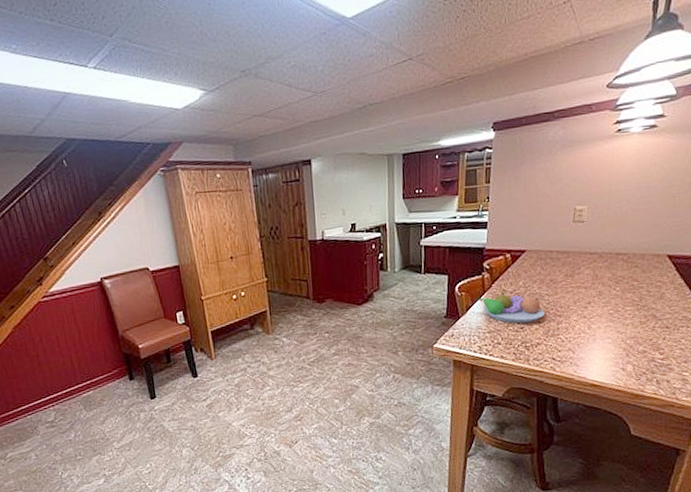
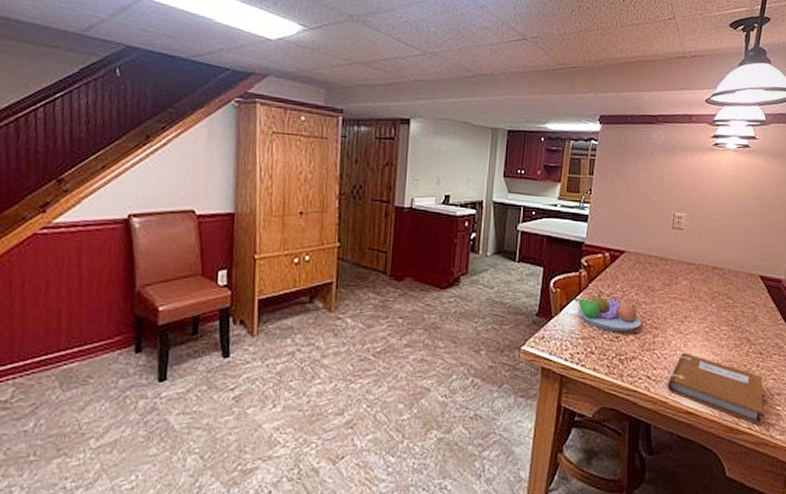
notebook: none [572,334,669,390] -> present [667,352,763,425]

